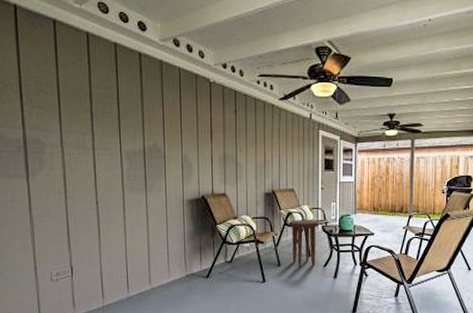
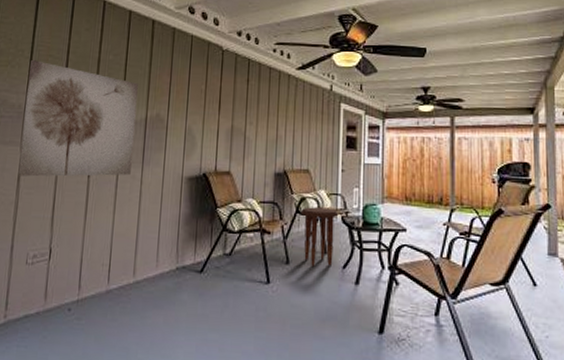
wall art: none [21,94,136,206] -> present [18,59,138,177]

